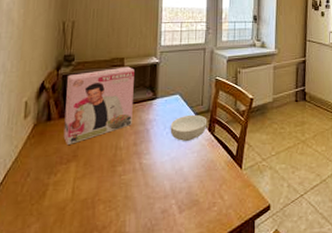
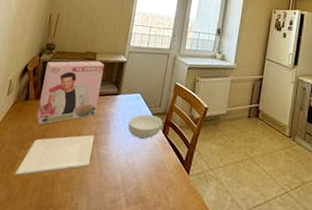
plate: none [46,146,134,204] -> present [14,135,94,175]

